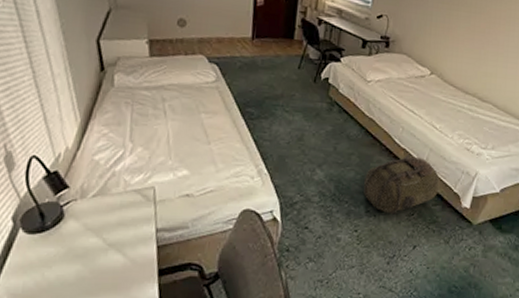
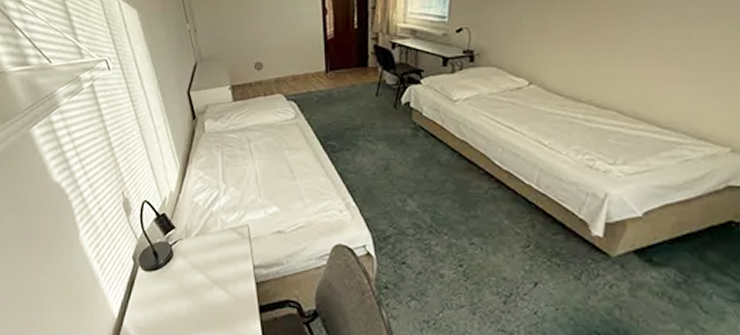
backpack: present [364,154,440,215] -> none [464,177,559,247]

